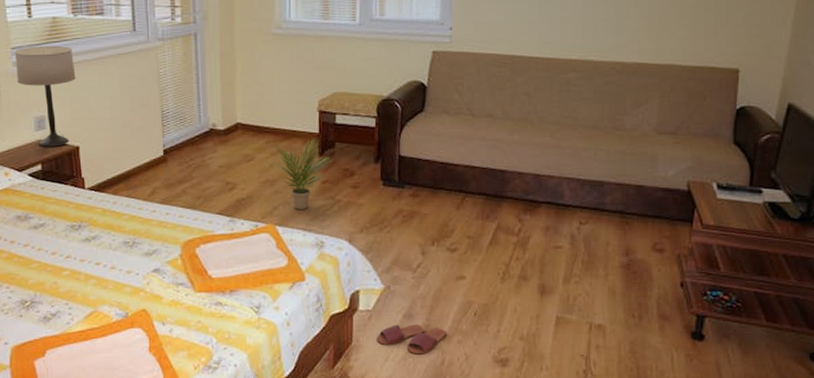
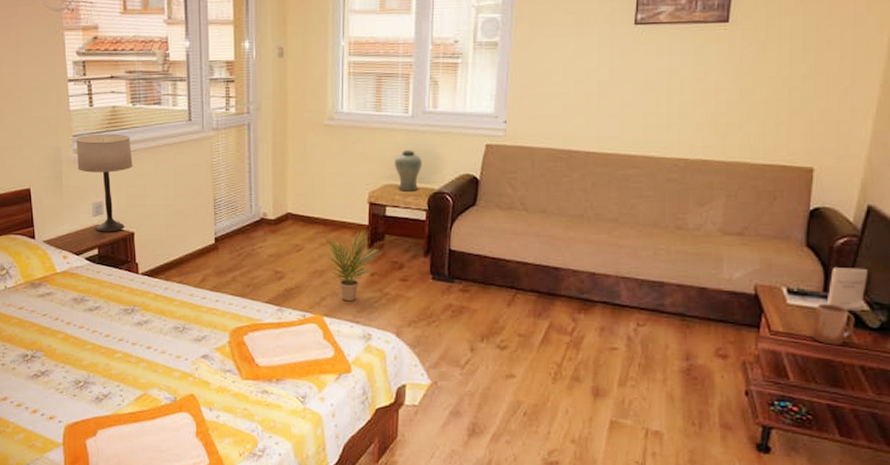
vase: none [343,58,370,100] -> present [394,150,422,193]
slippers: present [377,324,446,355] -> none [422,421,494,453]
mug: none [739,196,778,236] -> present [811,303,855,345]
book: none [753,162,790,204] -> present [827,268,869,312]

